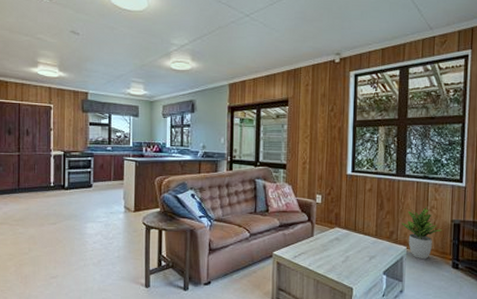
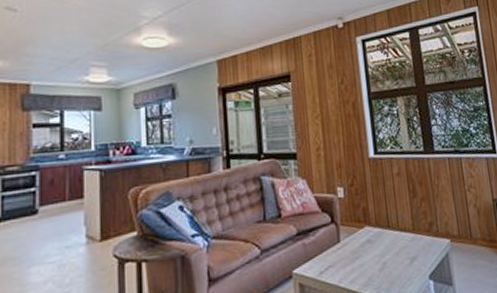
potted plant: present [401,206,442,260] -> none [439,186,485,253]

